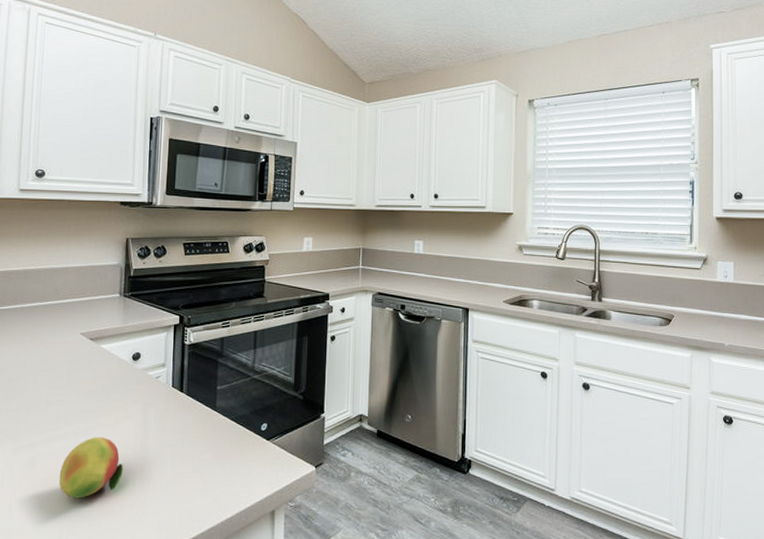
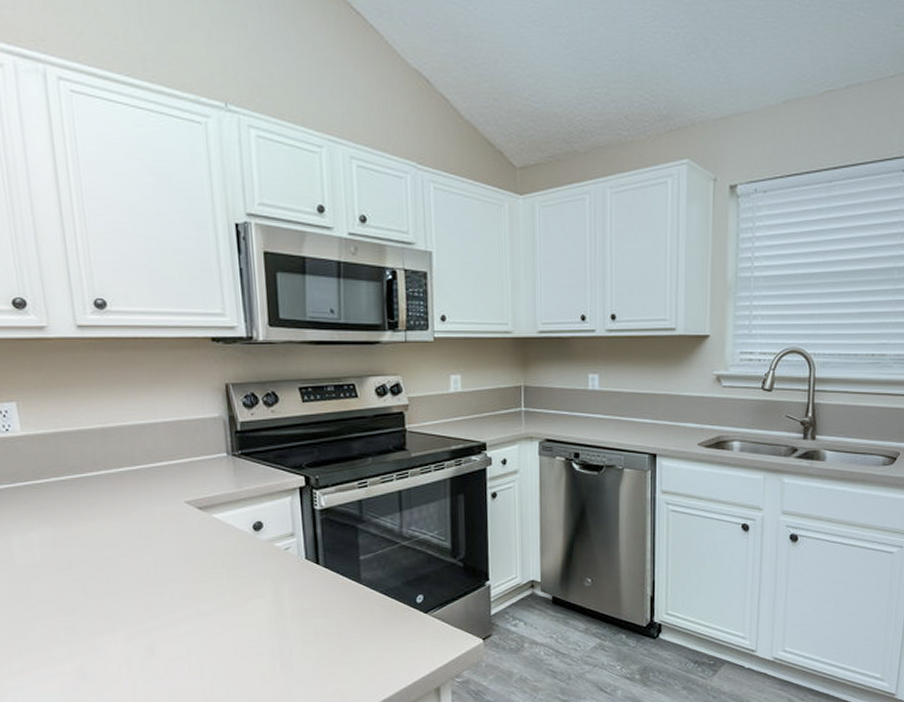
fruit: present [59,437,123,498] -> none [185,618,260,686]

